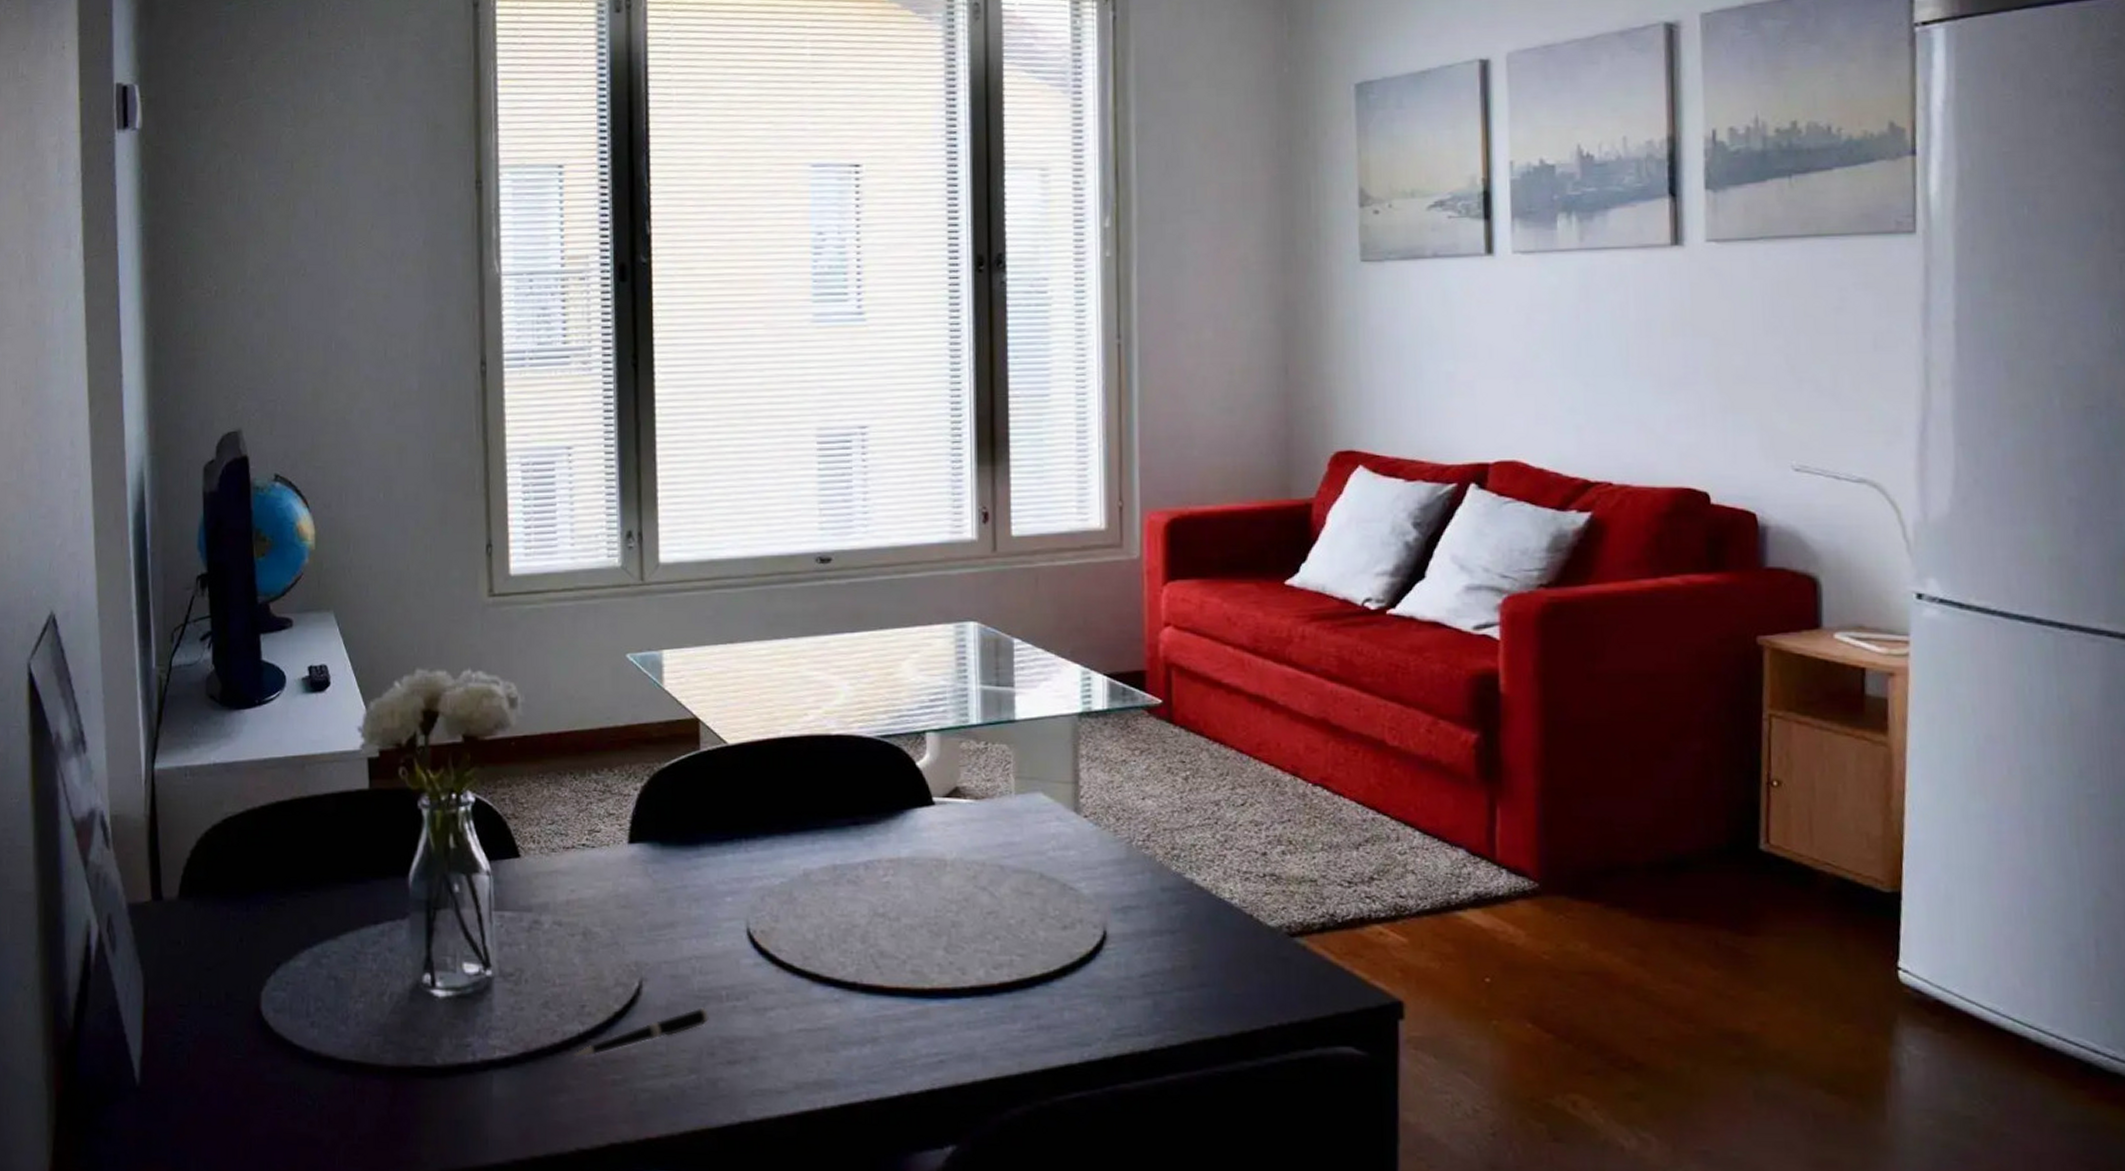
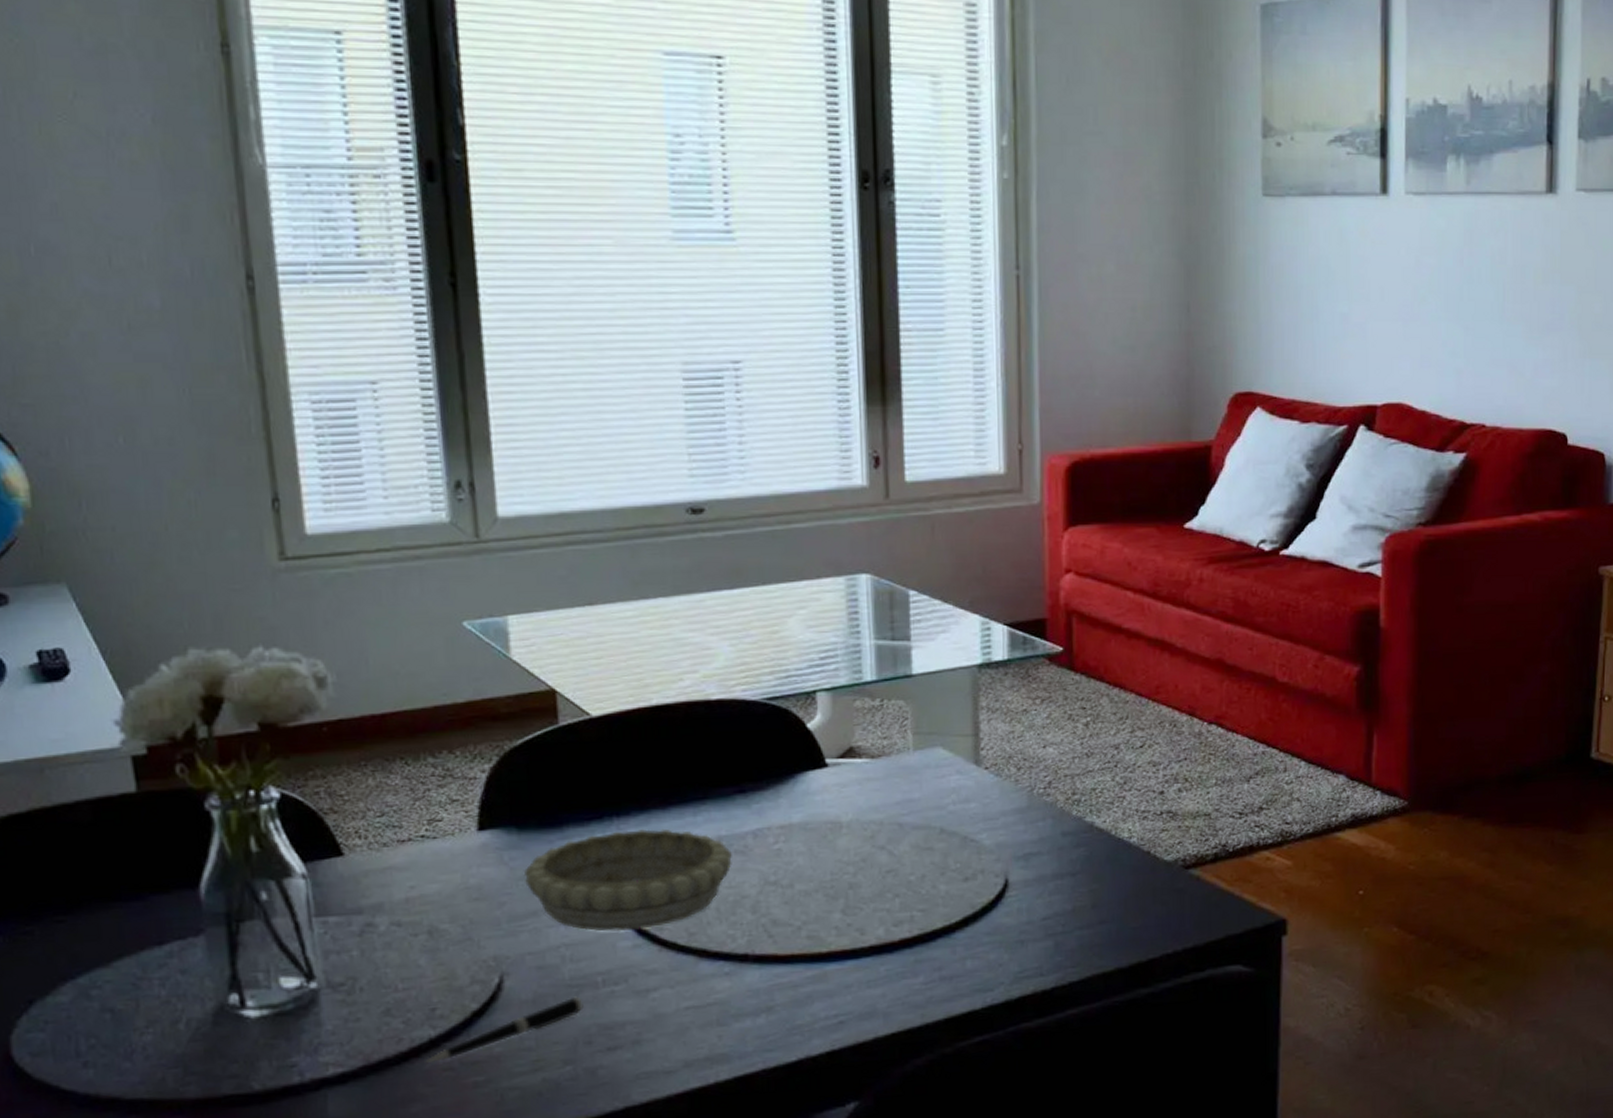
decorative bowl: none [664,852,845,949] -> present [523,828,732,932]

